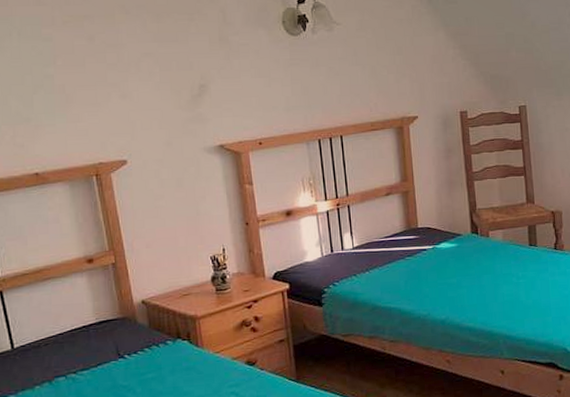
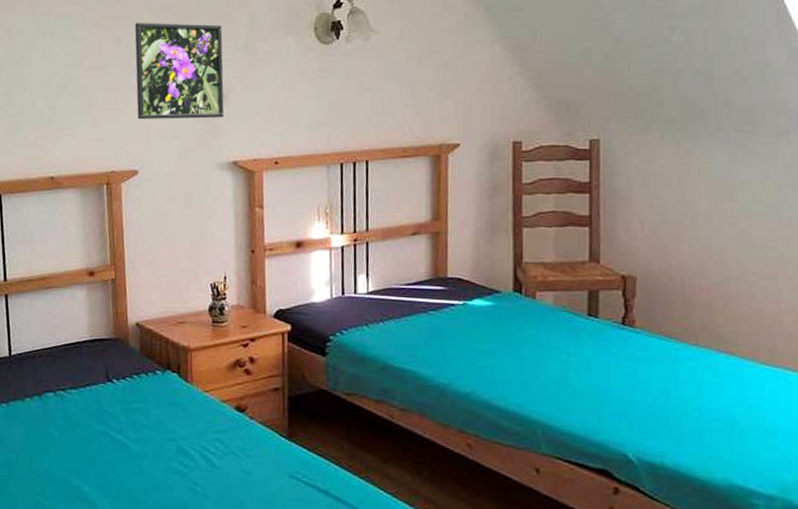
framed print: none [106,20,207,113] -> present [134,23,224,120]

